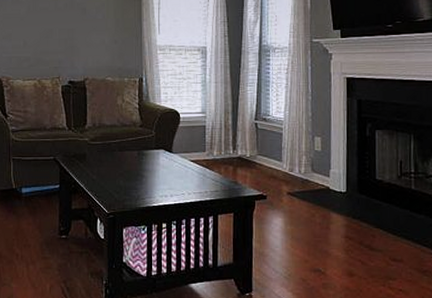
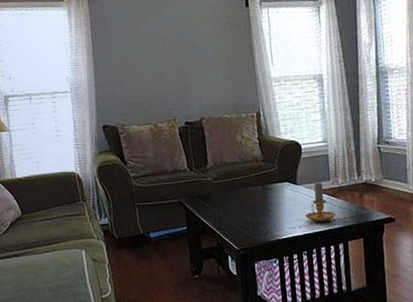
candle: none [177,151,209,192] -> present [305,181,336,222]

